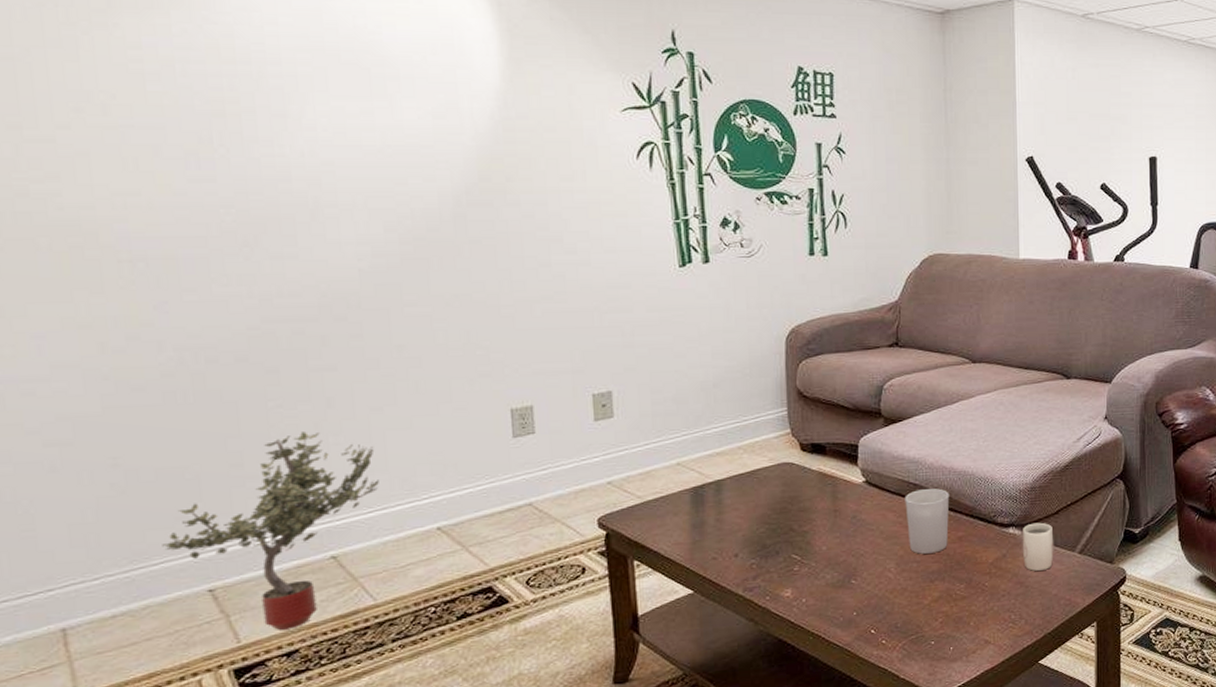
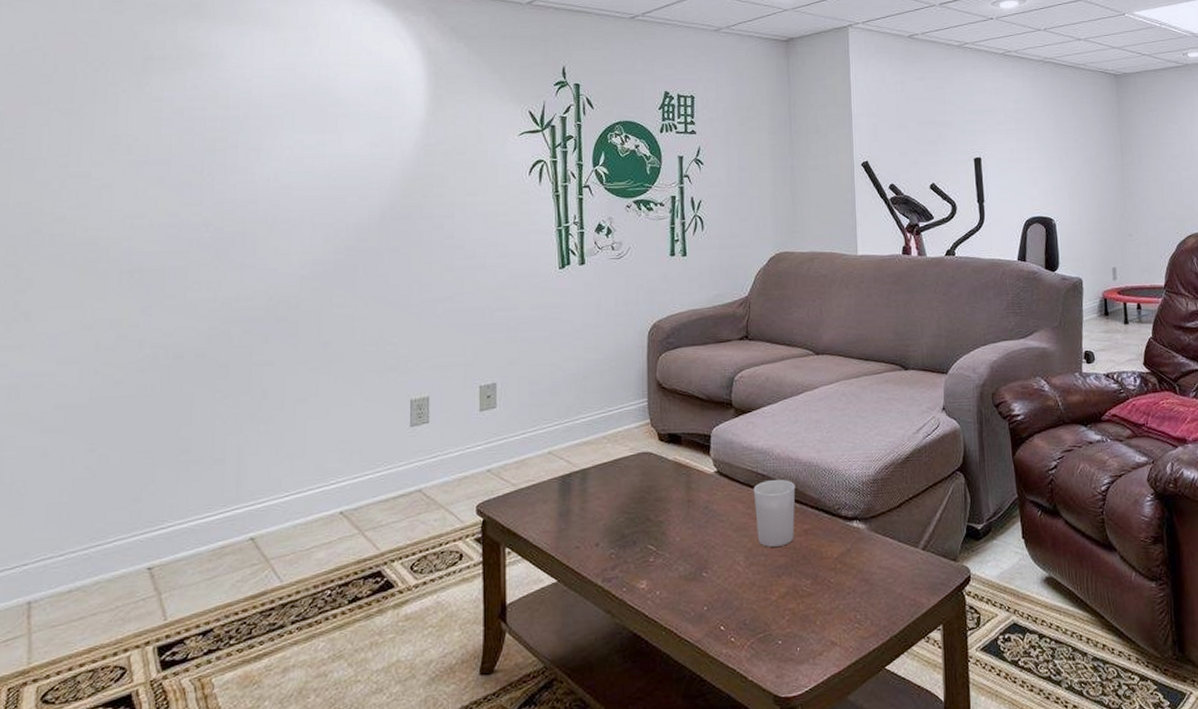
potted tree: present [162,432,379,630] -> none [117,420,296,609]
mug: present [1022,522,1054,571] -> none [865,516,898,568]

